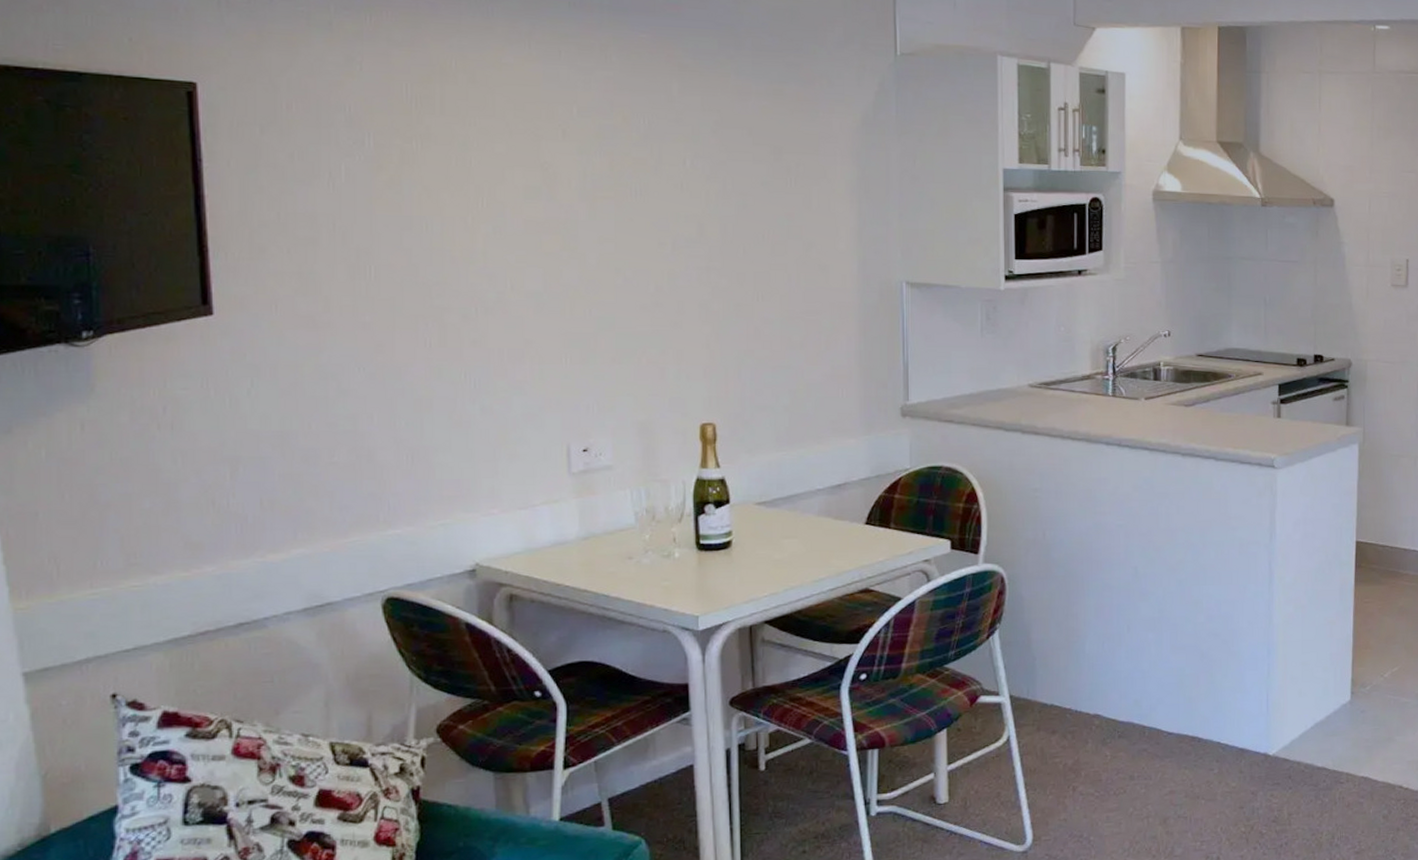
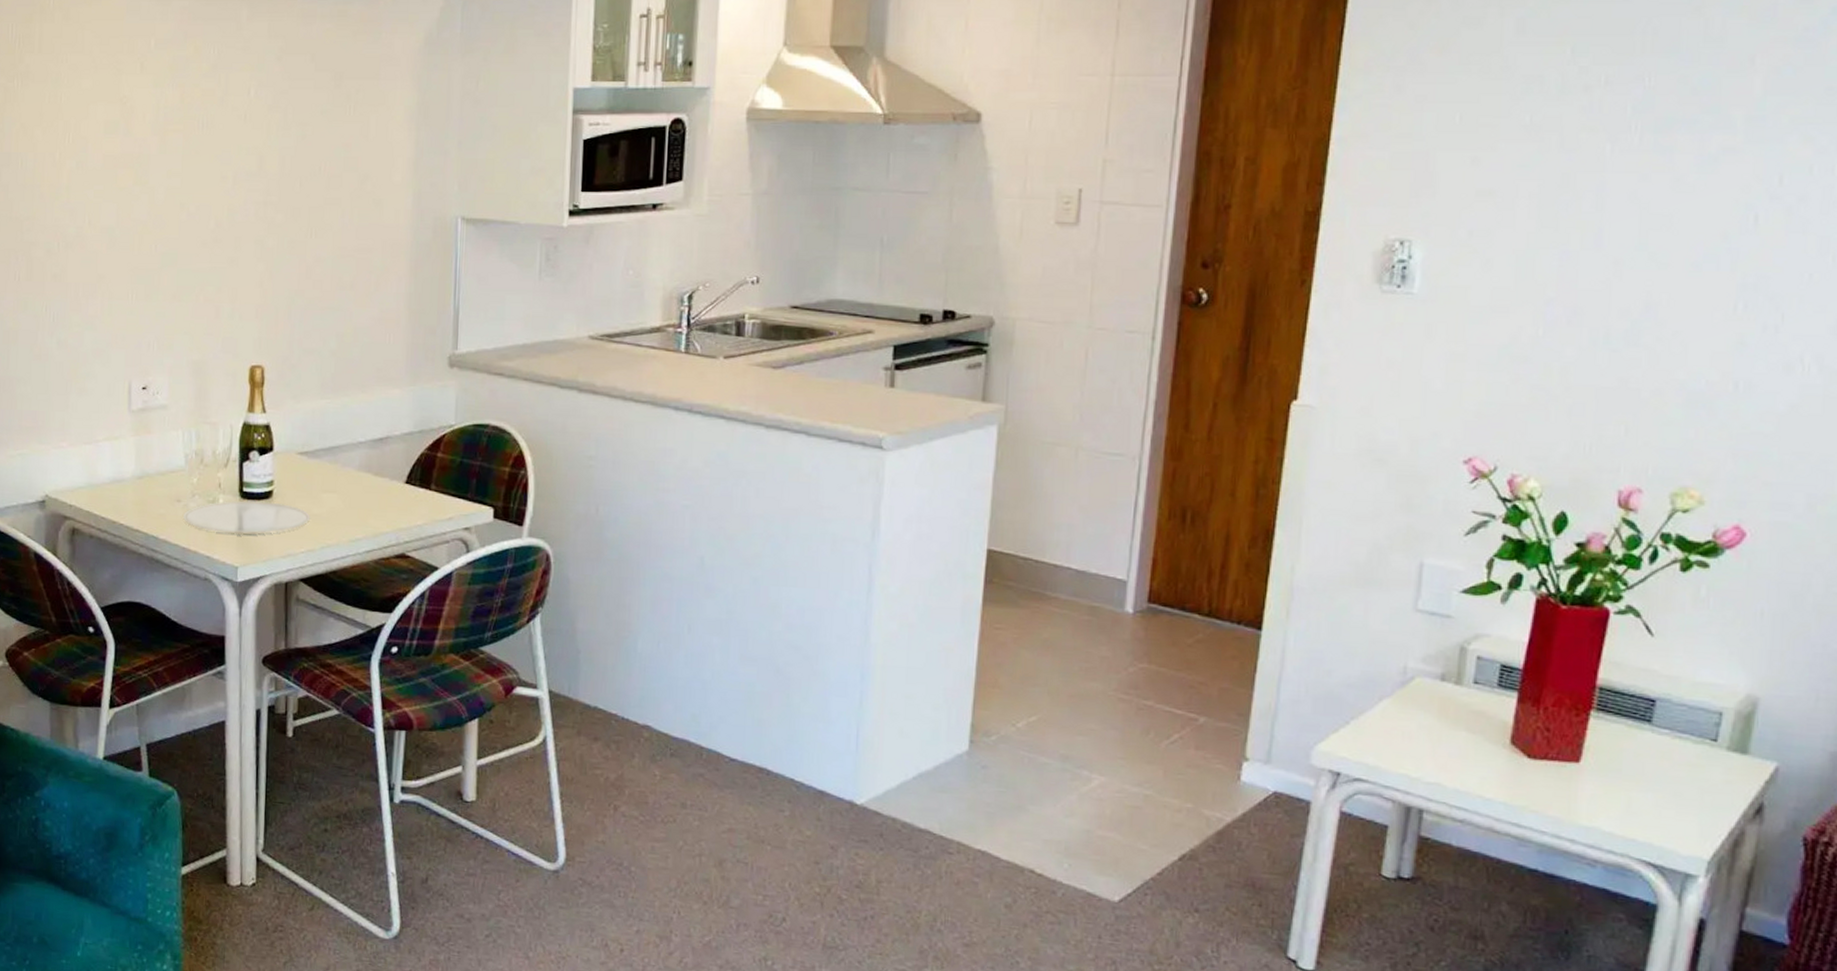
plate: none [636,552,772,586] -> present [183,501,310,535]

